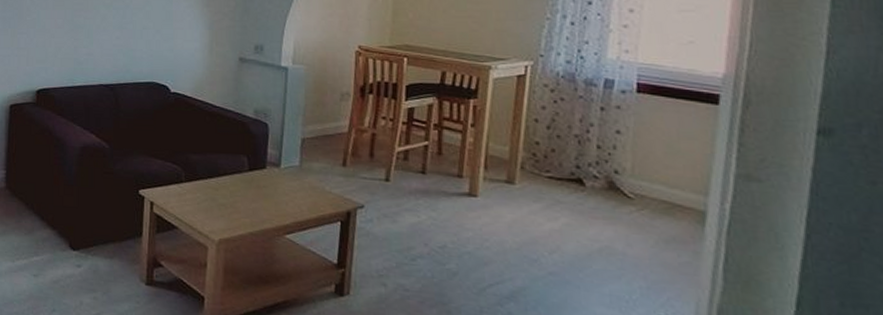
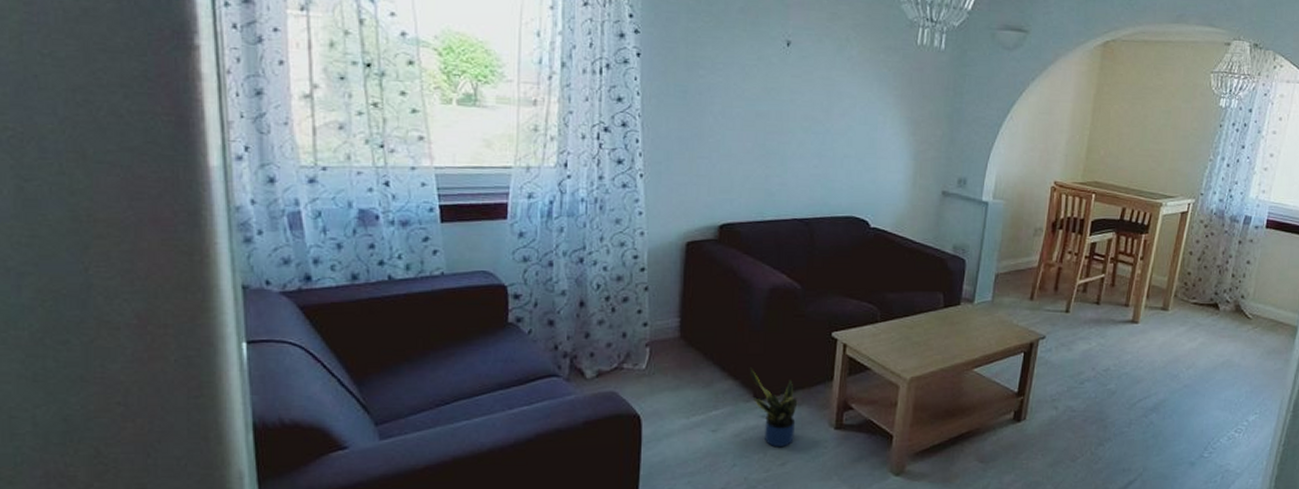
potted plant: none [65,219,110,298] -> present [749,367,798,448]

